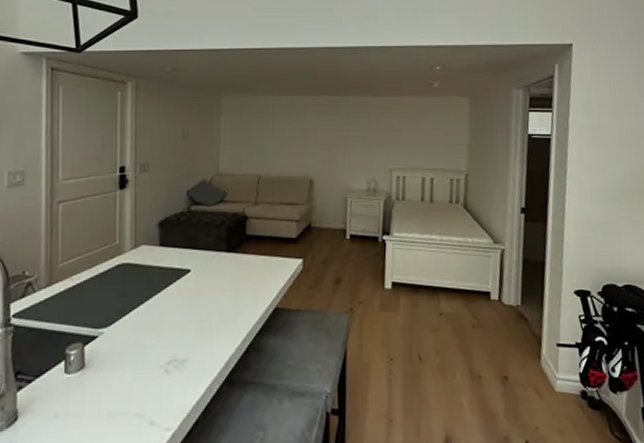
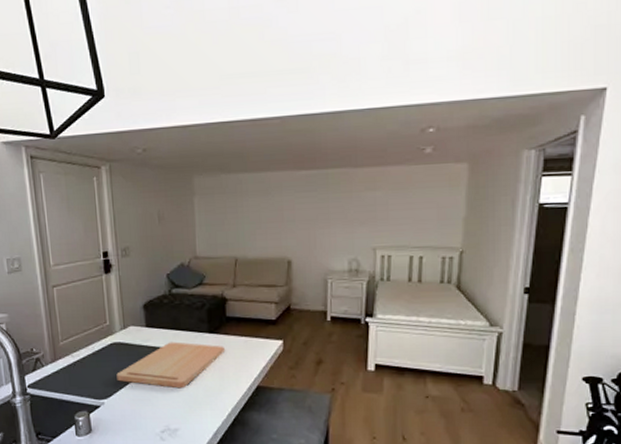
cutting board: none [121,261,242,313] -> present [116,342,224,389]

